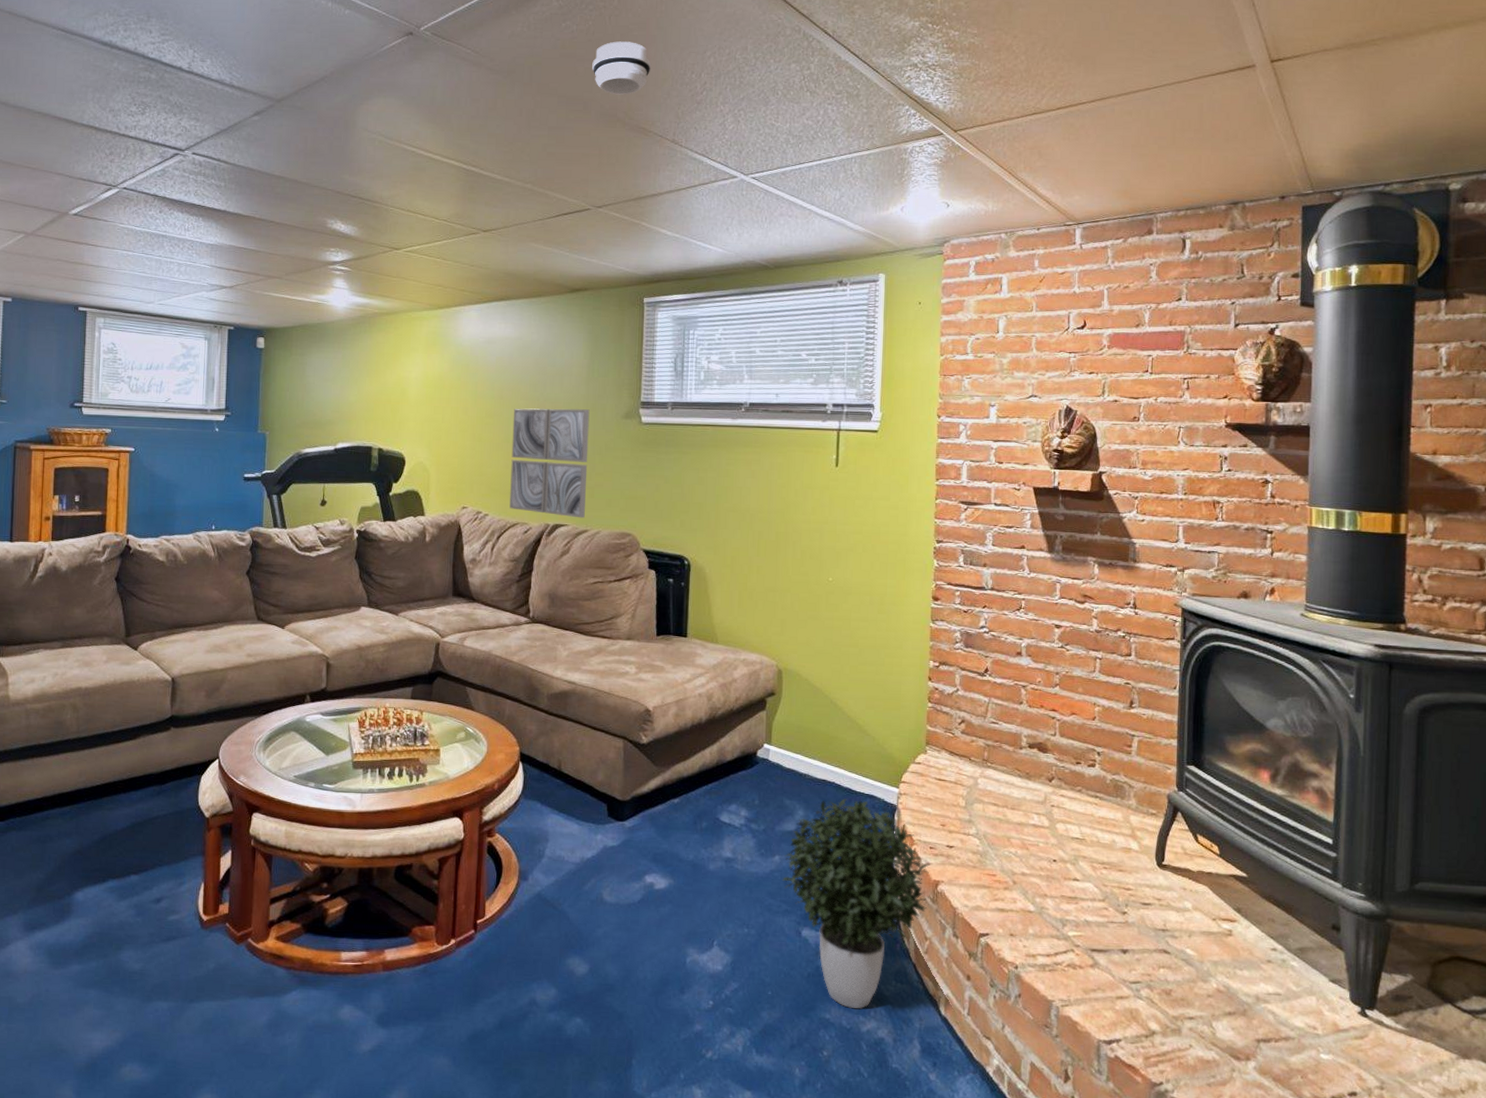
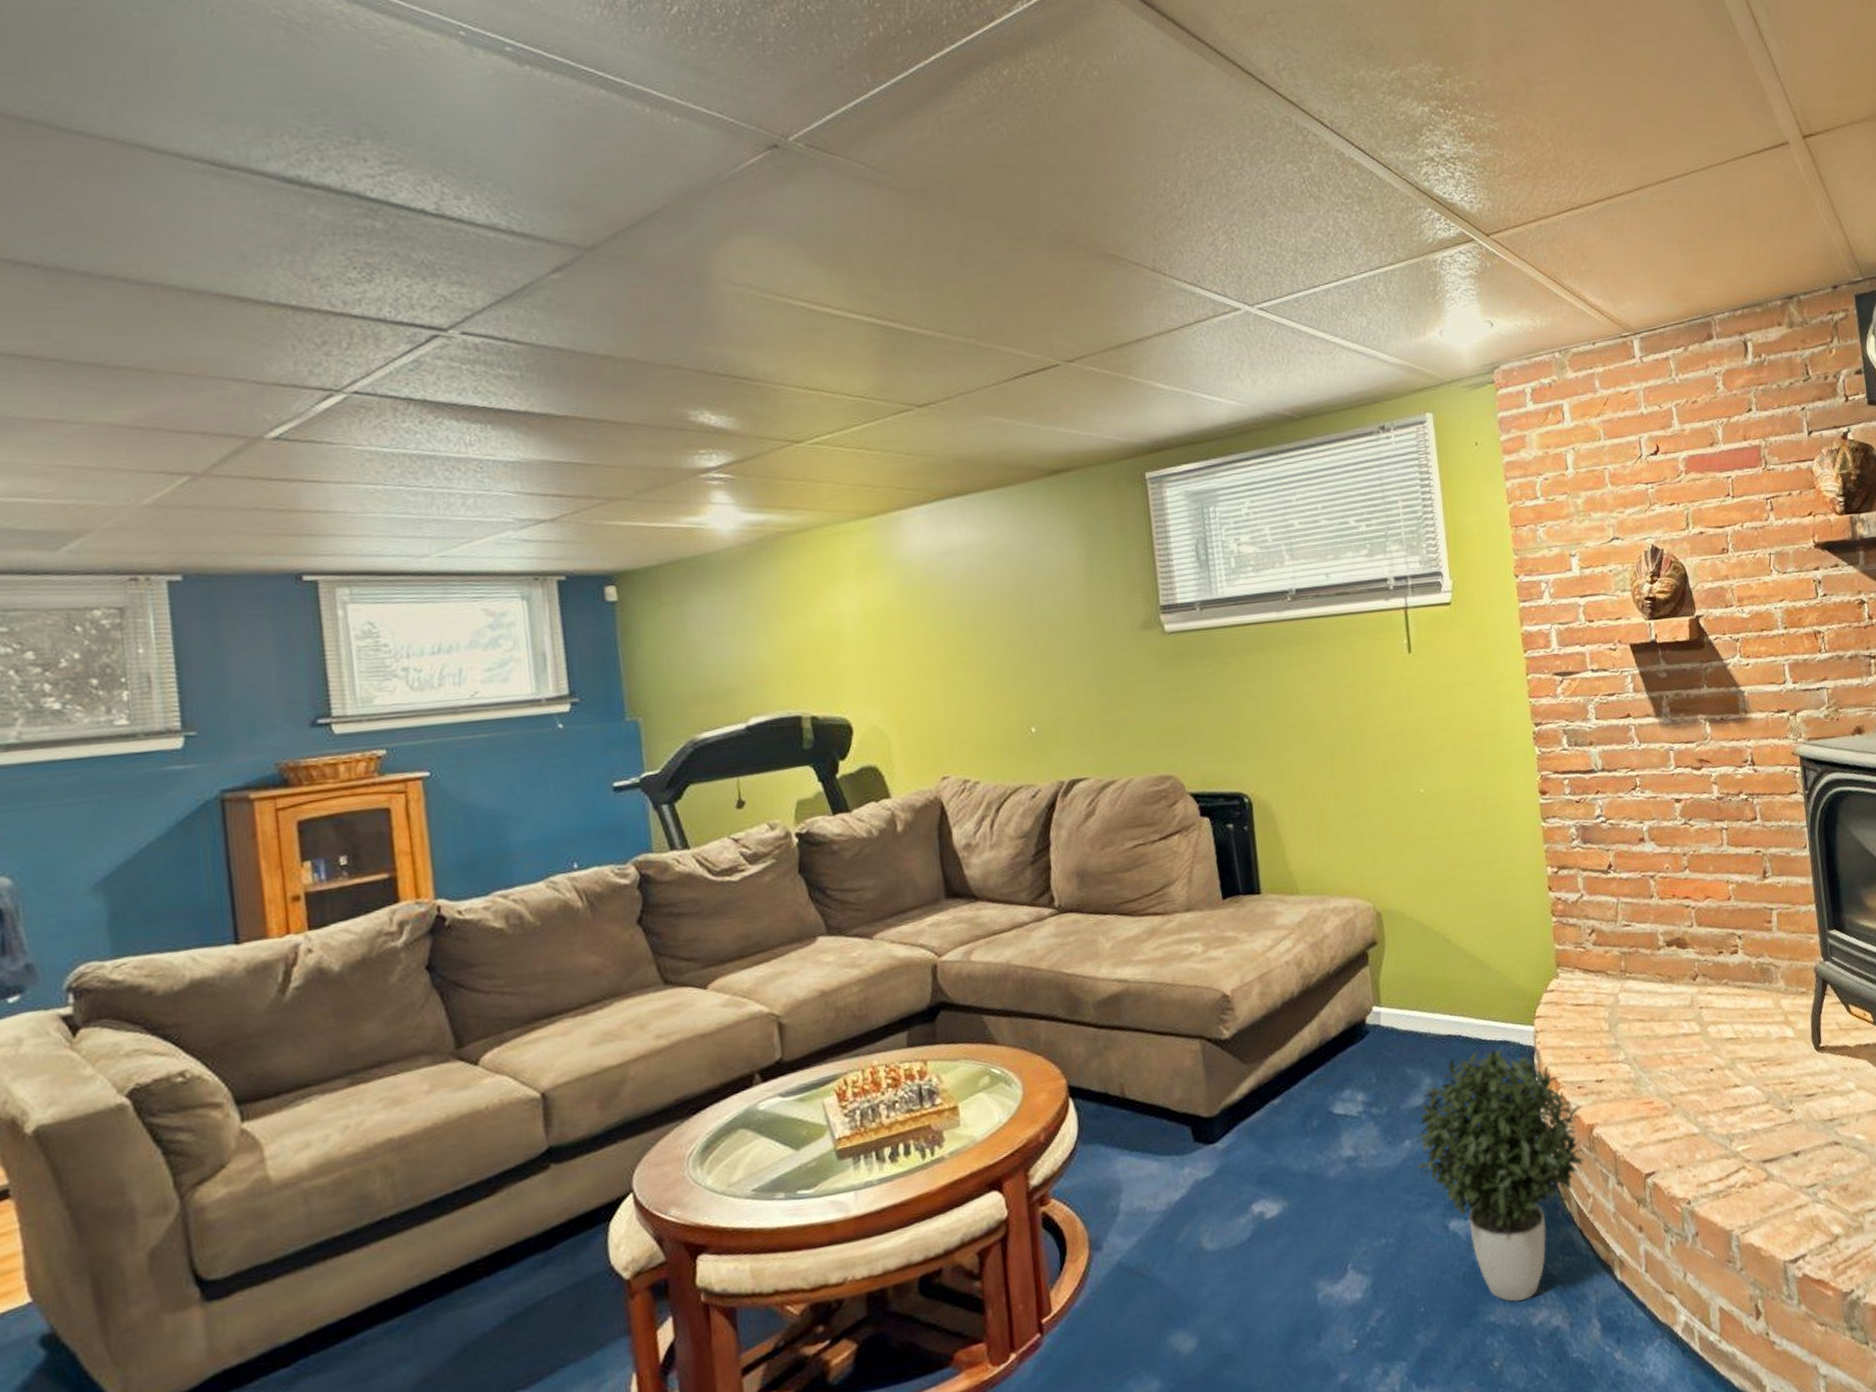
wall art: present [509,408,590,518] -> none [993,624,1109,770]
smoke detector: present [592,41,651,95] -> none [1034,145,1113,215]

